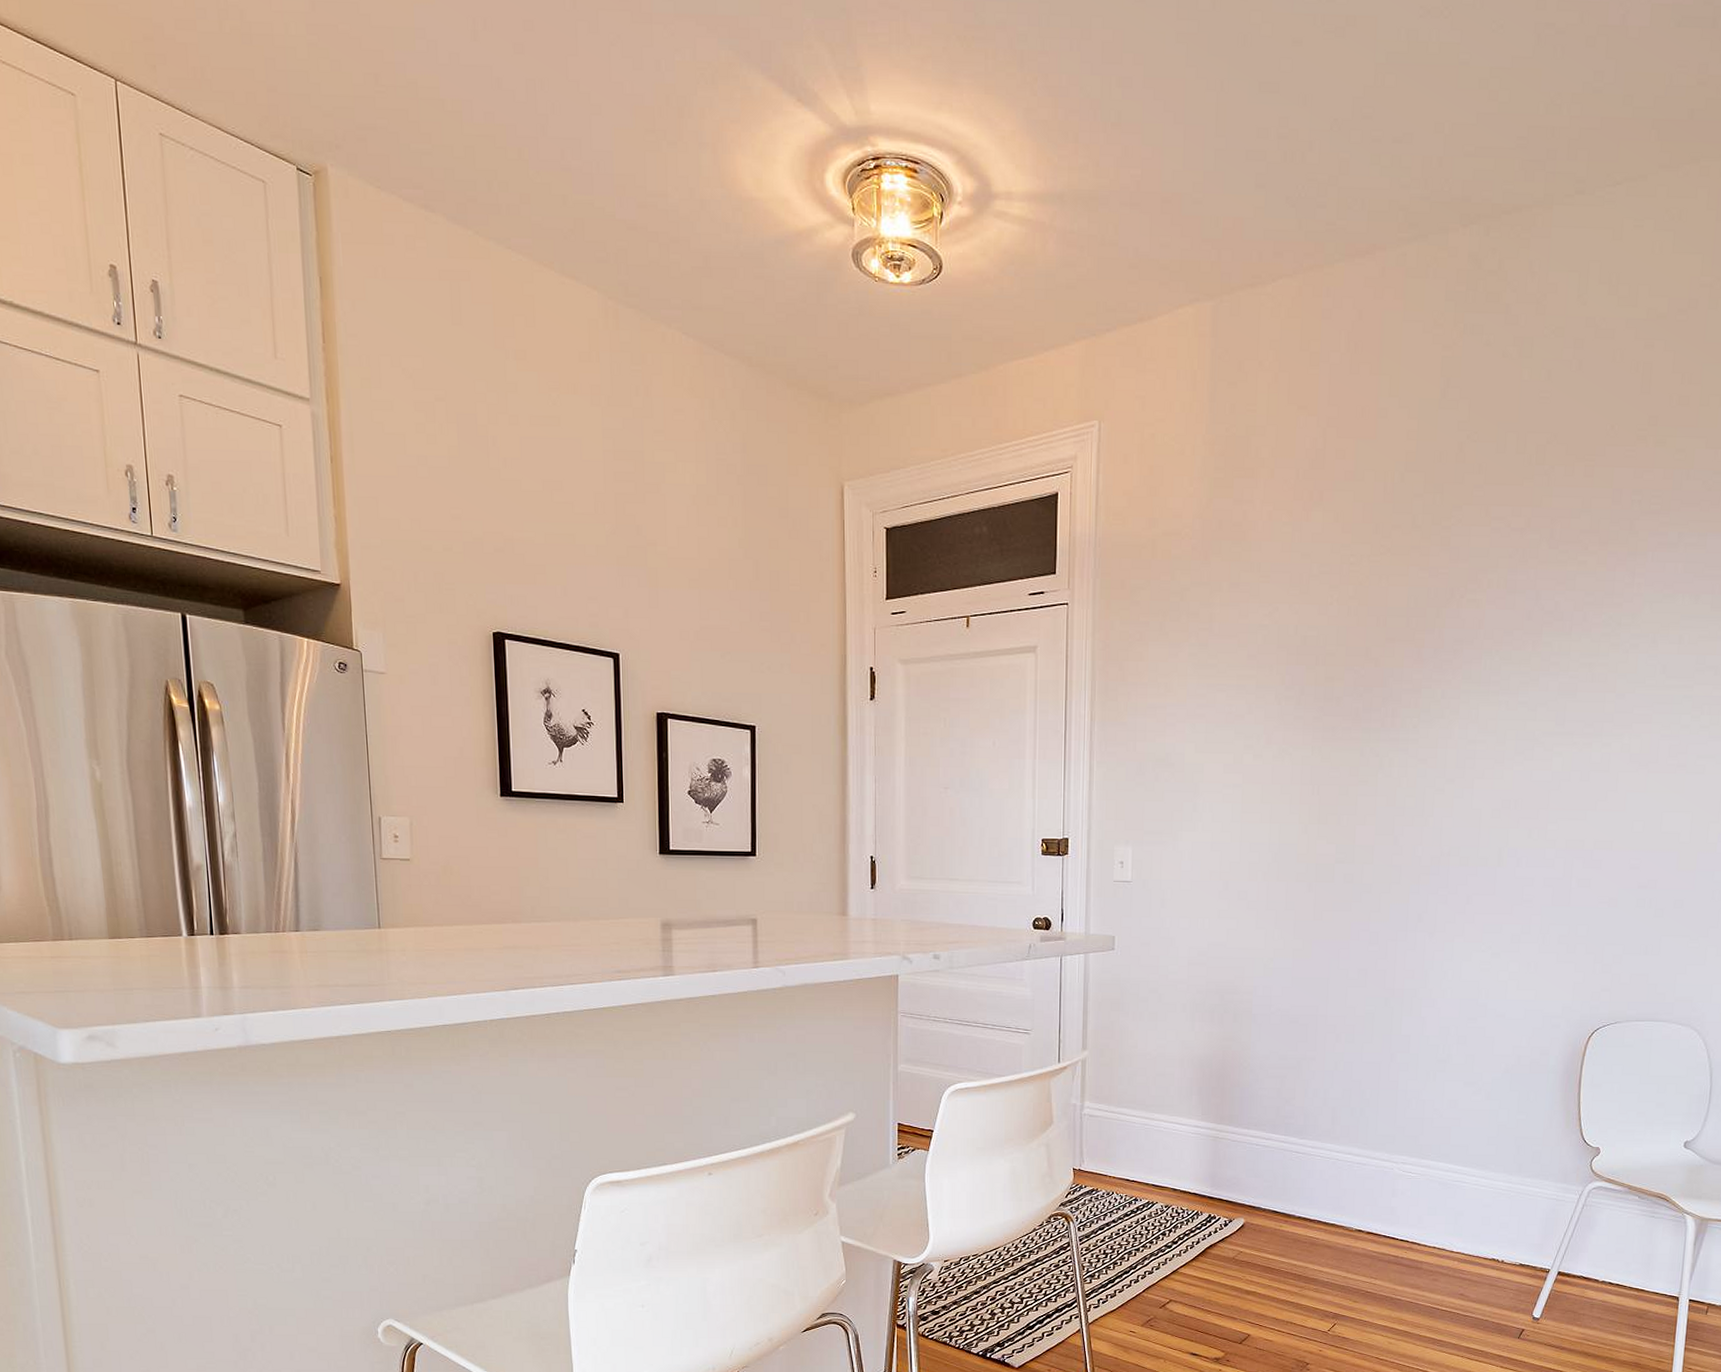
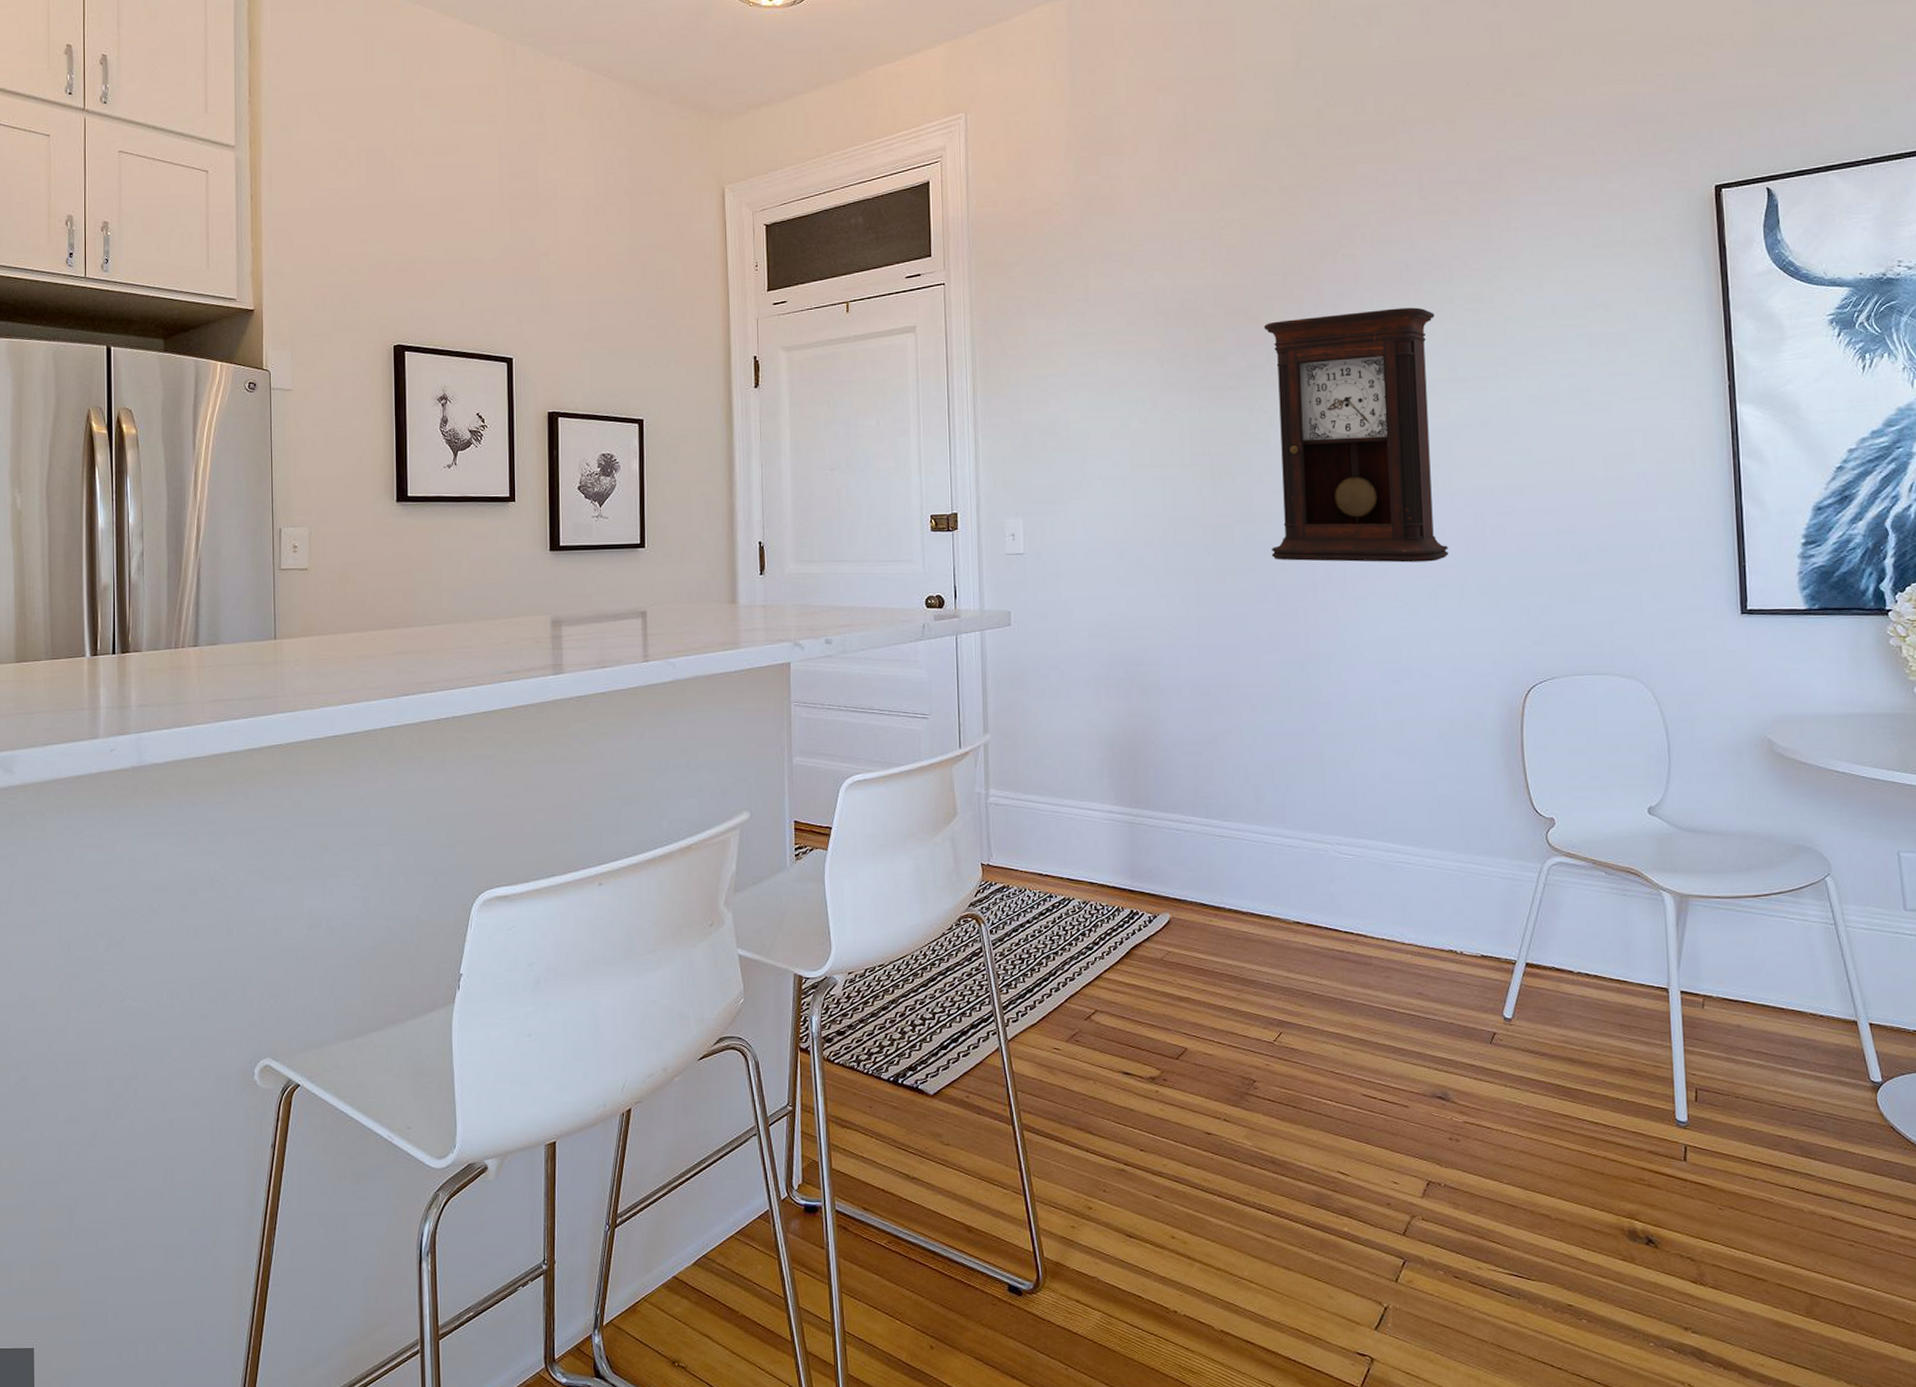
pendulum clock: none [1368,658,1550,909] -> present [1263,307,1449,563]

